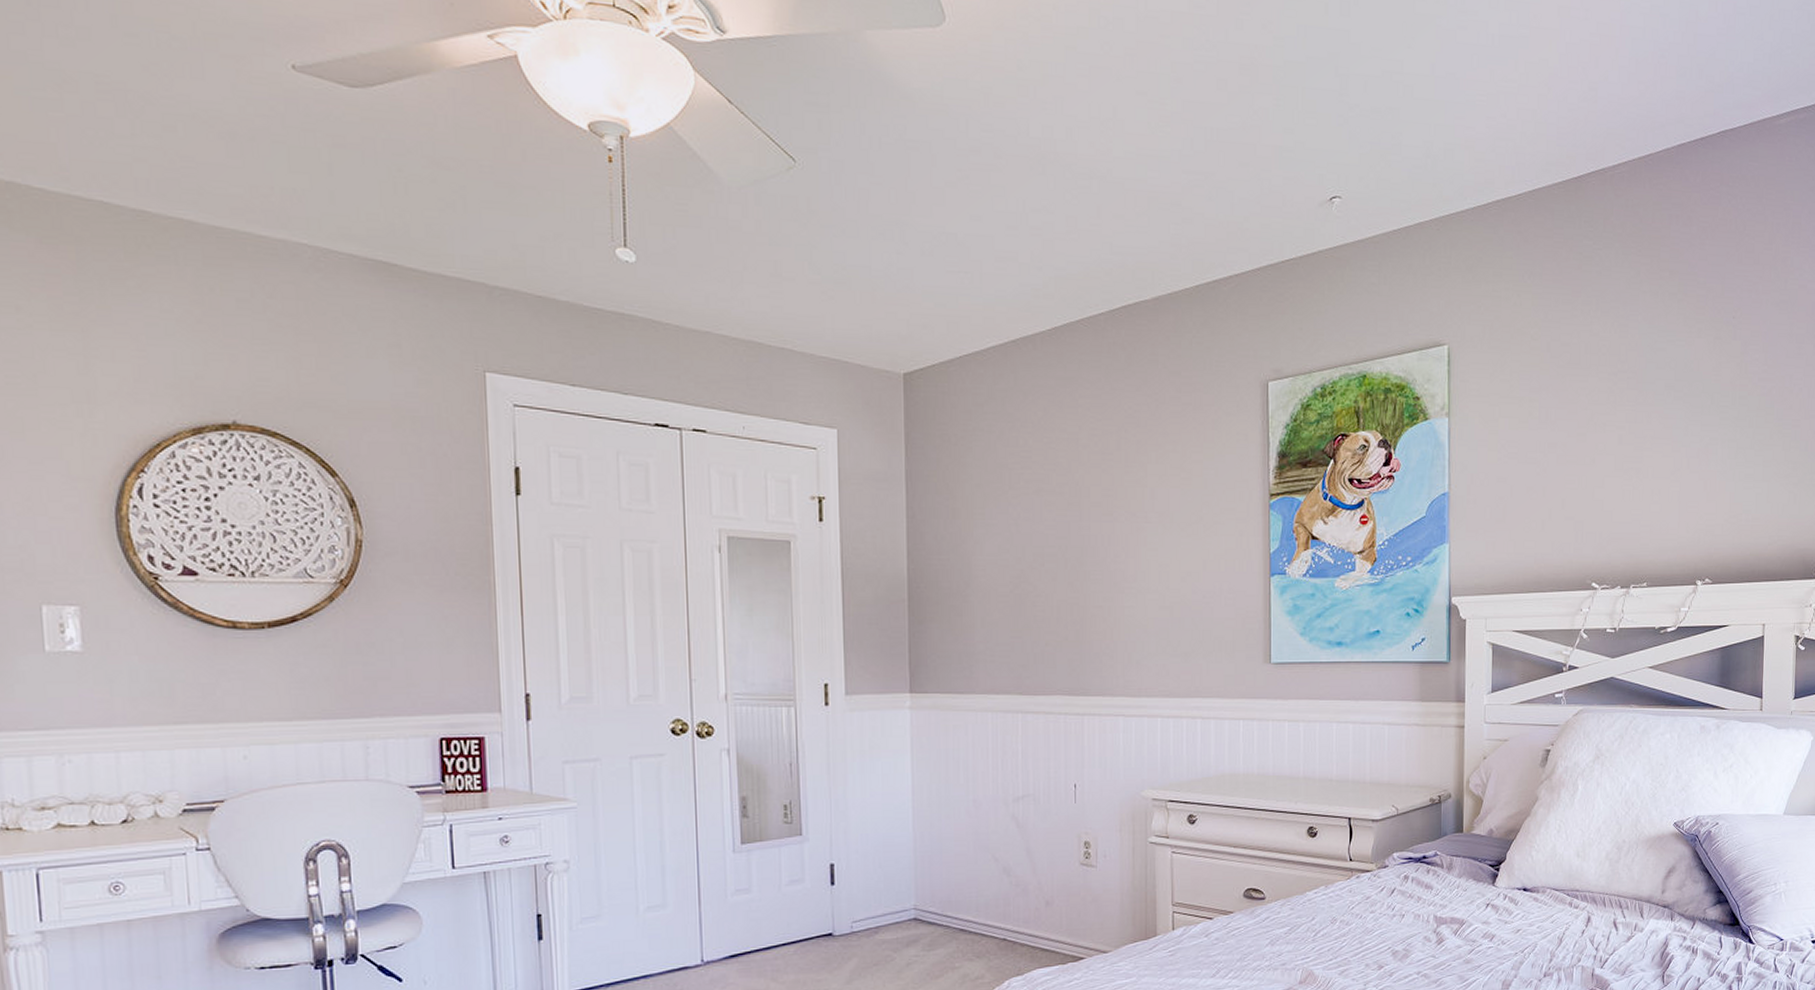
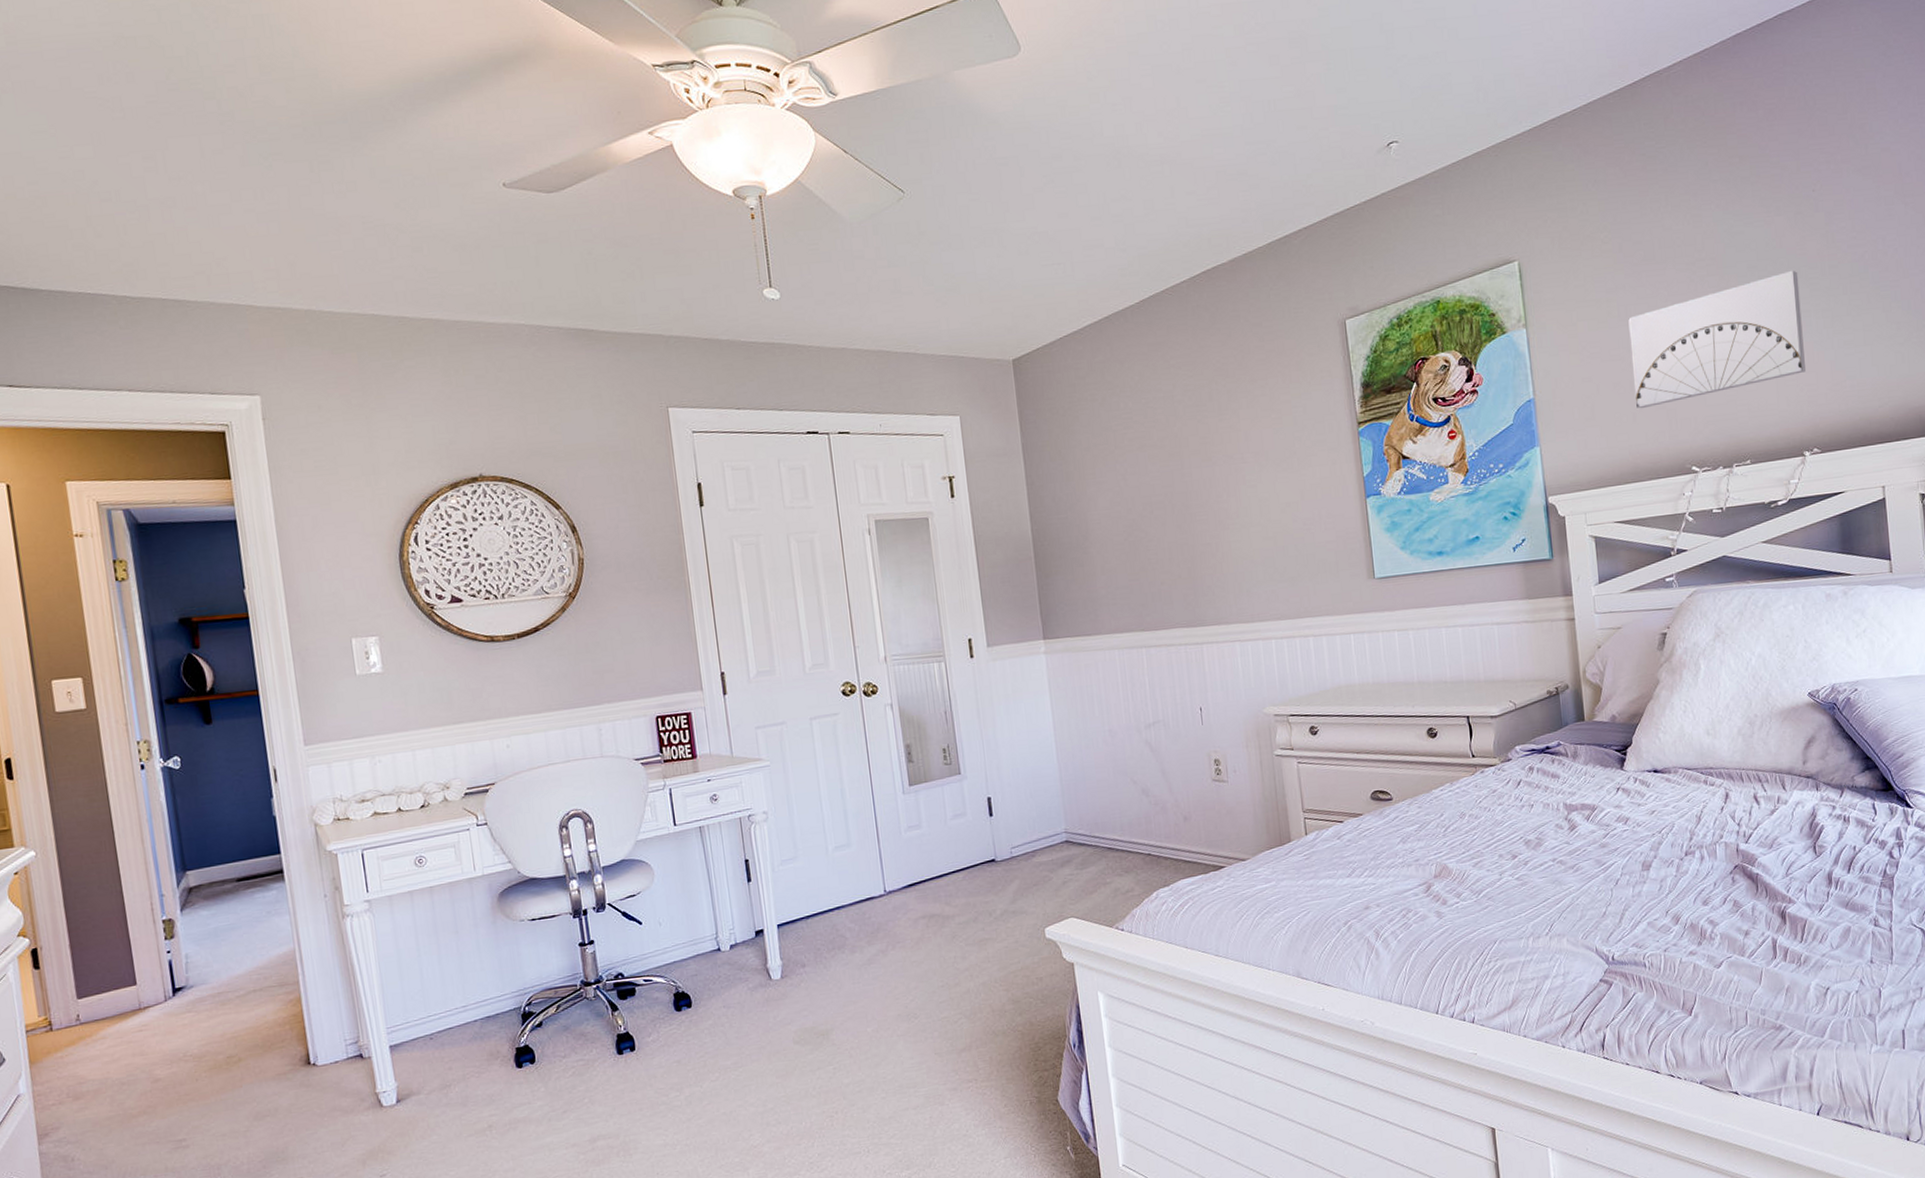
wall art: none [1546,395,1711,517] -> present [1628,270,1806,409]

